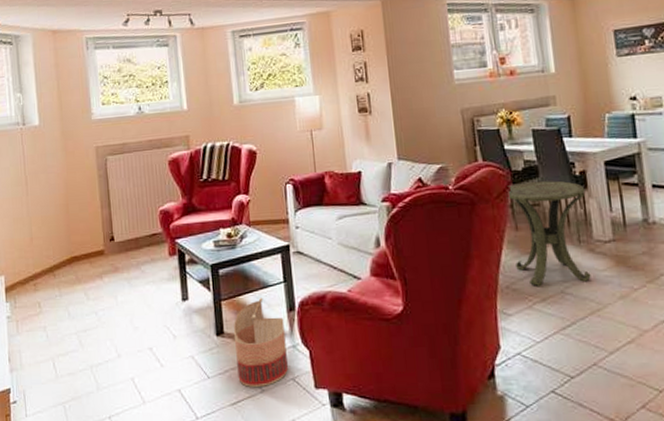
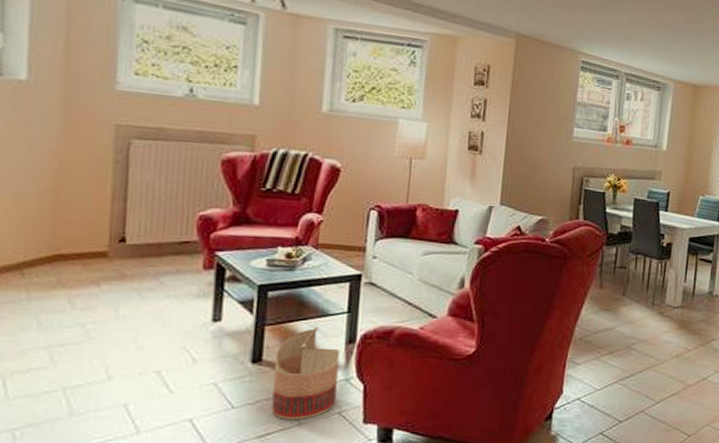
side table: present [507,180,591,286] -> none [593,245,668,340]

